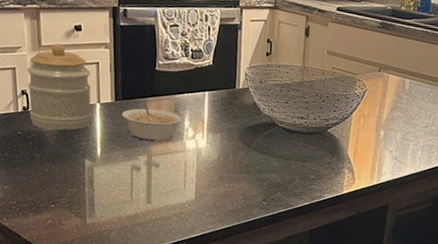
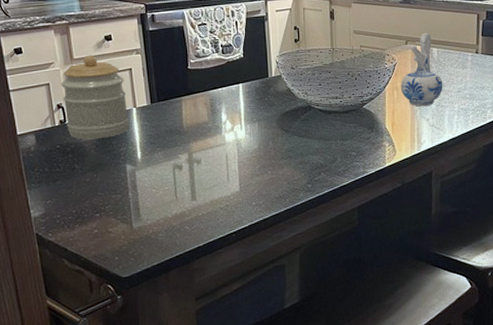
legume: present [121,101,184,143] -> none [158,100,220,140]
ceramic pitcher: none [367,61,411,138] -> present [400,32,443,107]

